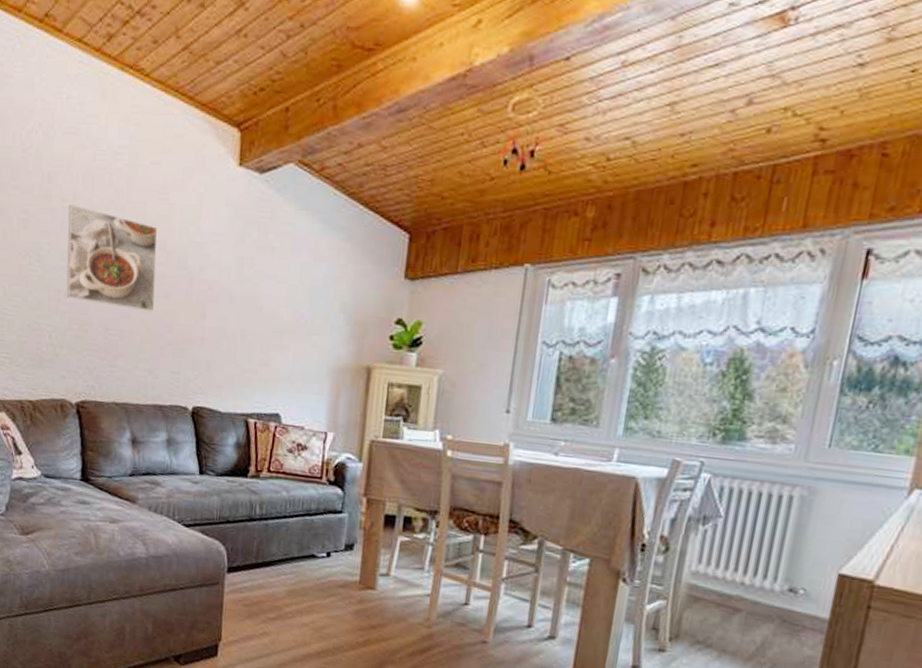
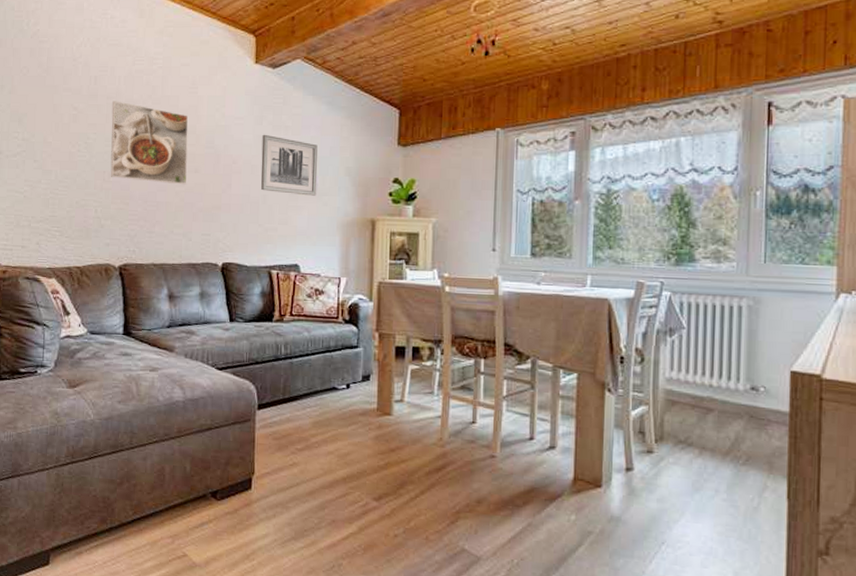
wall art: none [240,255,309,335] -> present [261,134,318,196]

